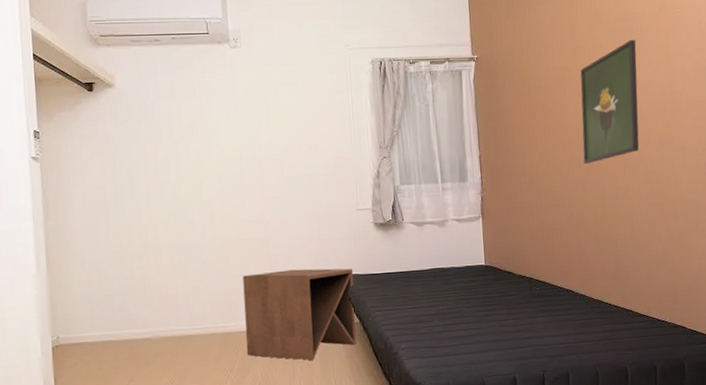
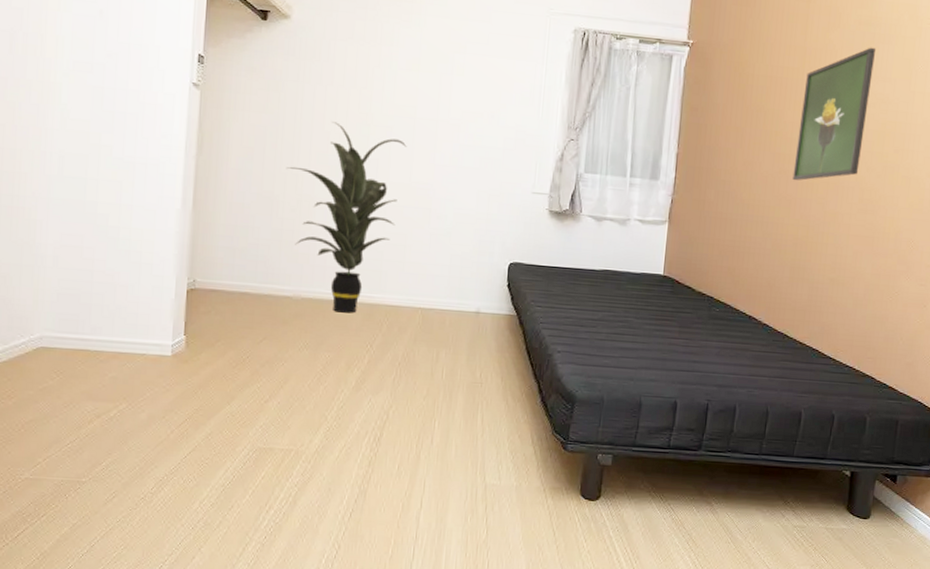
indoor plant: none [129,173,237,346] -> present [286,122,407,313]
side table: present [242,268,357,360] -> none [390,245,519,348]

